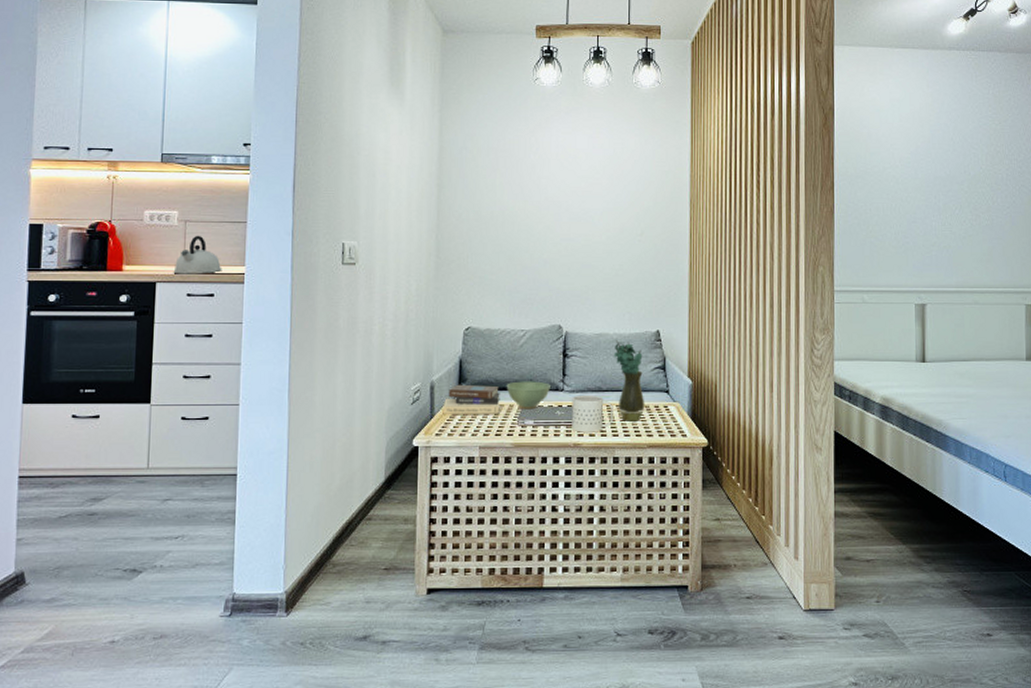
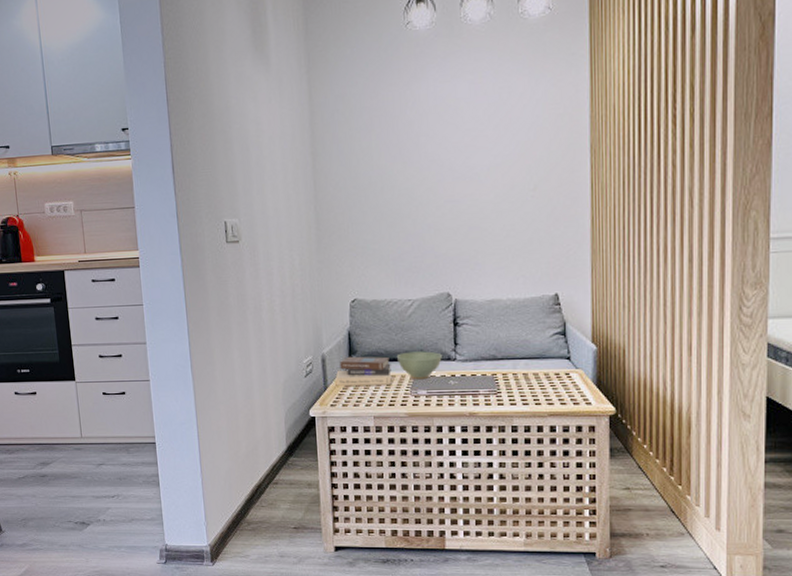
kettle: present [173,235,222,274] -> none [77,223,119,262]
mug: present [571,394,613,434] -> none [465,363,510,403]
vase: present [614,339,645,421] -> none [508,305,545,390]

